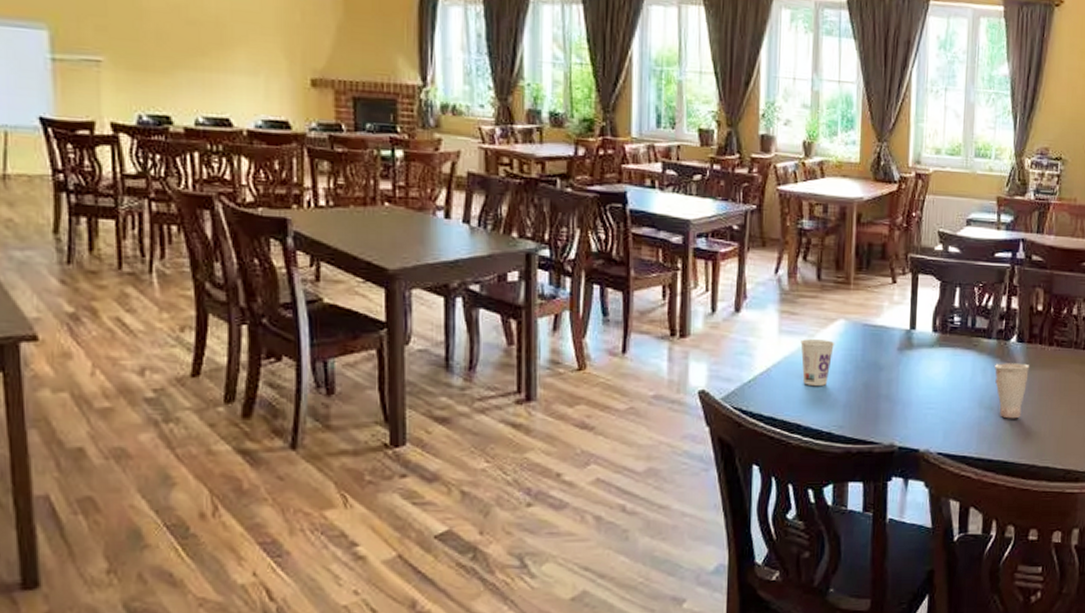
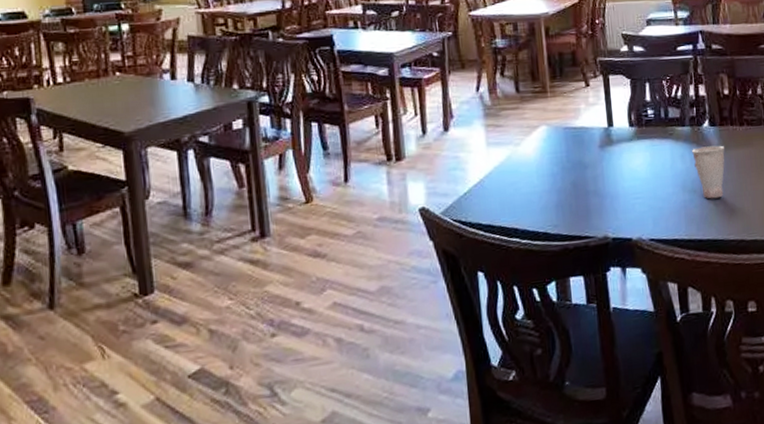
cup: present [800,339,835,386] -> none [508,146,540,191]

